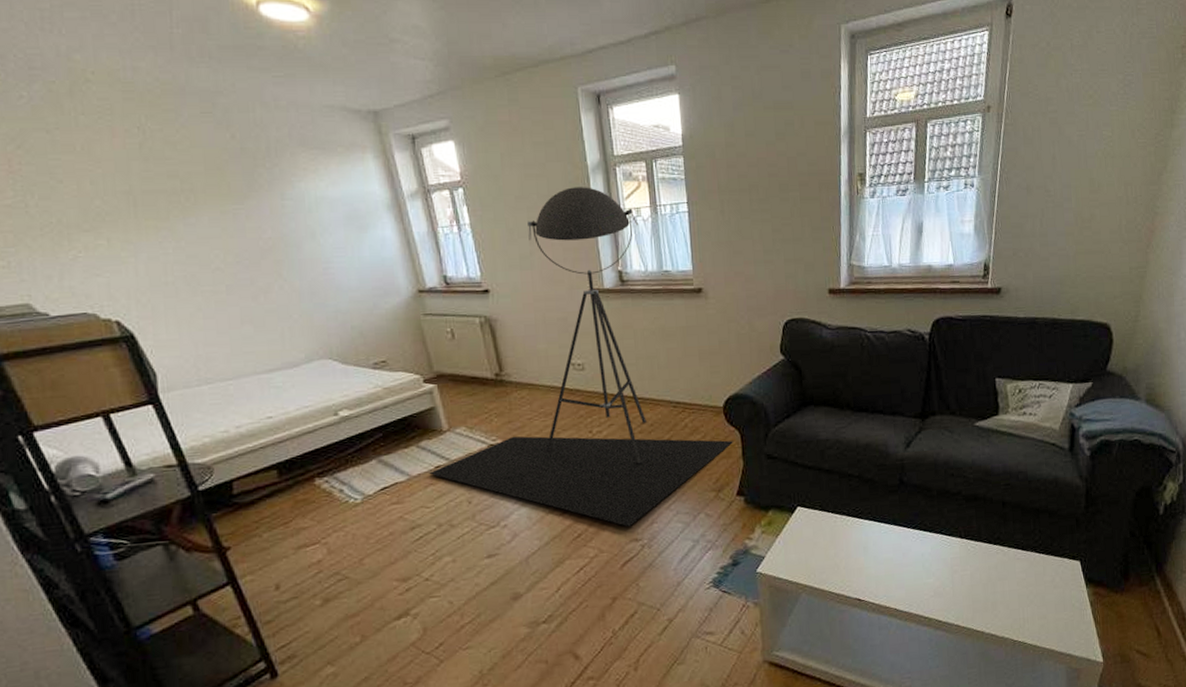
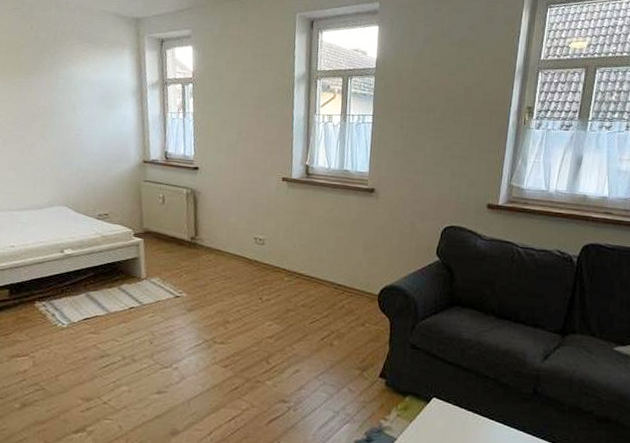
floor lamp: present [429,187,734,527] -> none [124,92,384,389]

